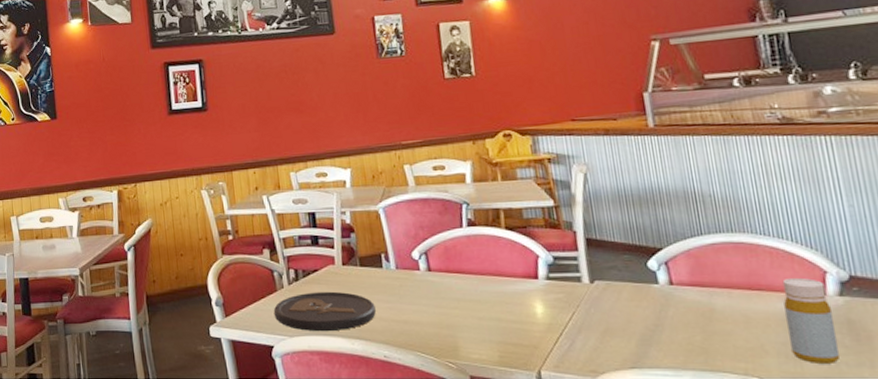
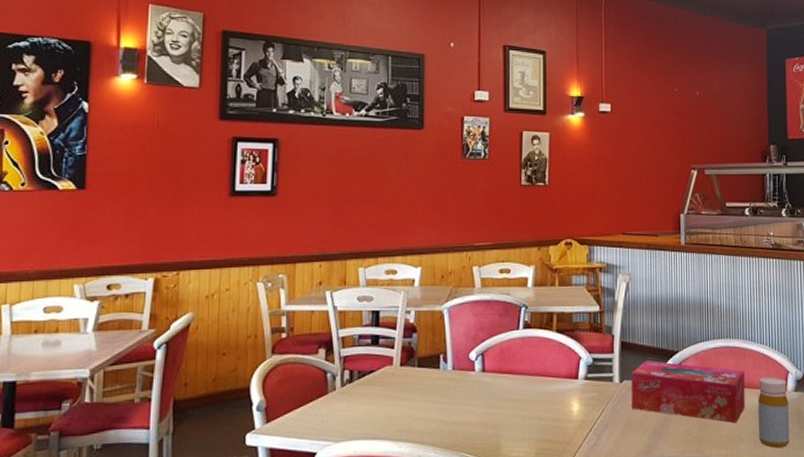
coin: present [273,291,376,331] -> none [321,393,427,435]
tissue box: none [604,259,766,333] -> present [632,360,745,424]

